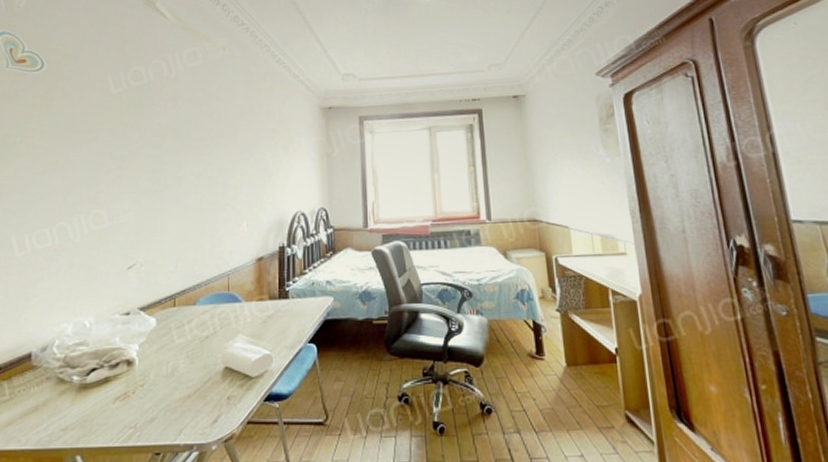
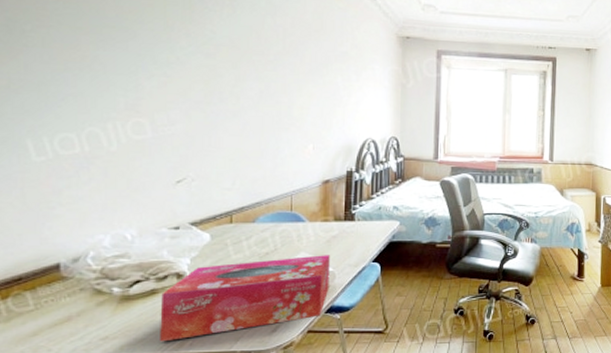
tissue box: none [112,337,267,433] -> present [160,255,330,342]

